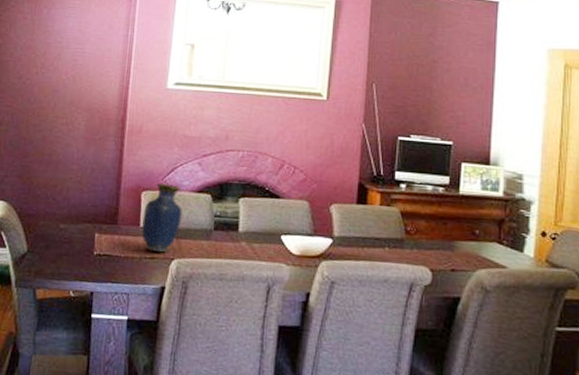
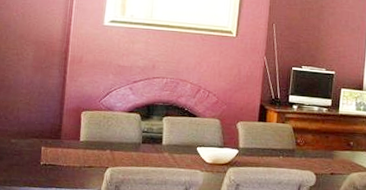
vase: present [142,182,183,253] -> none [81,104,116,163]

